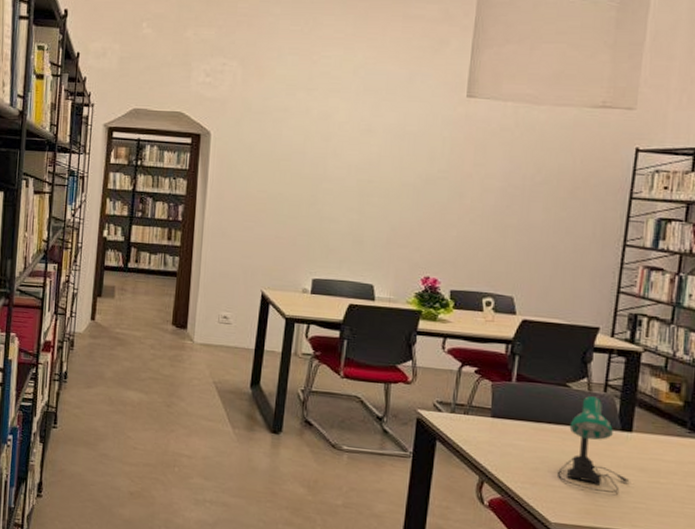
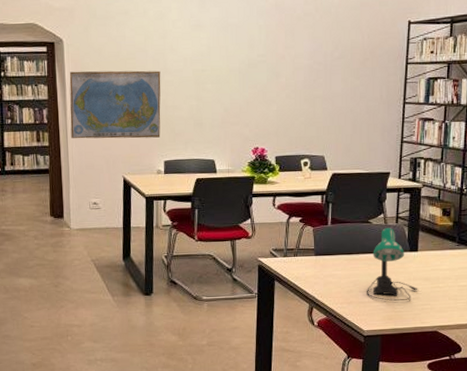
world map: none [207,167,319,252] -> present [69,70,161,139]

